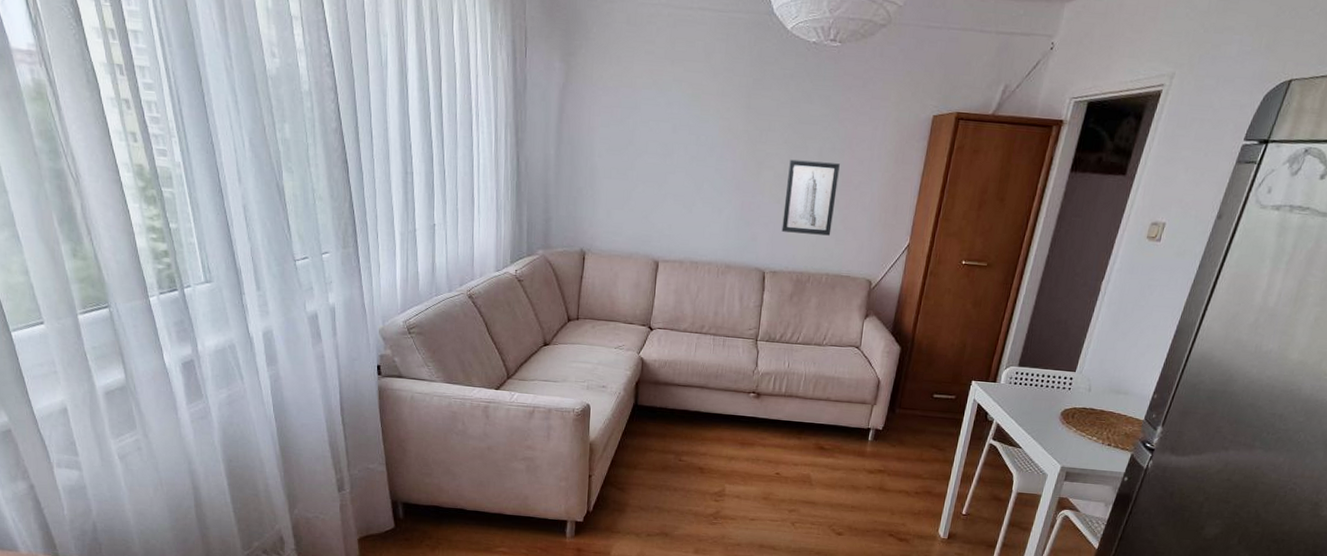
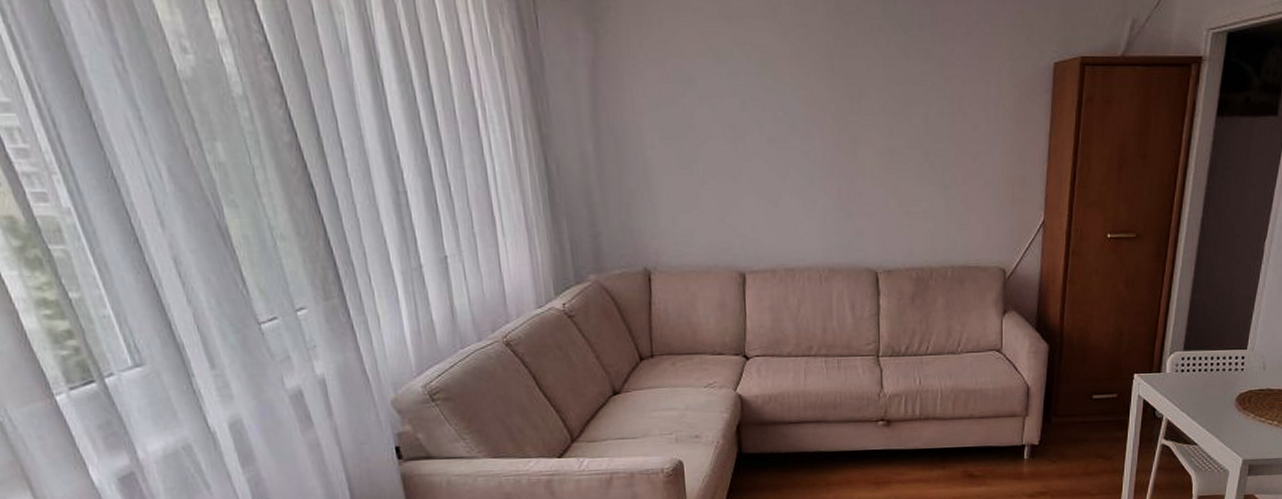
wall art: present [781,159,840,236] -> none [890,131,952,221]

